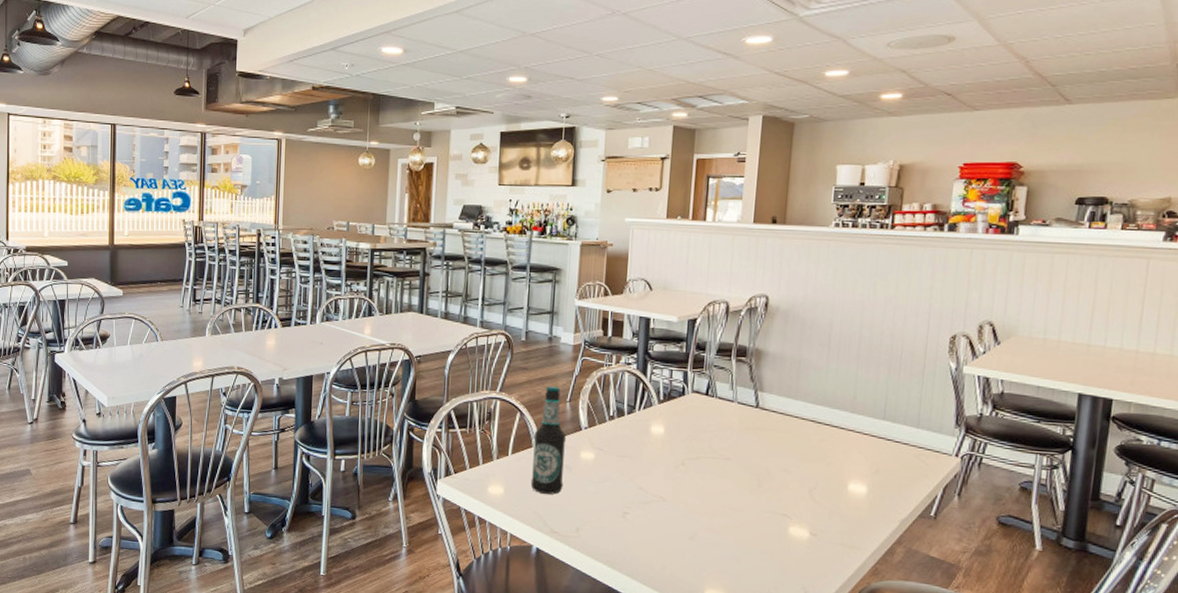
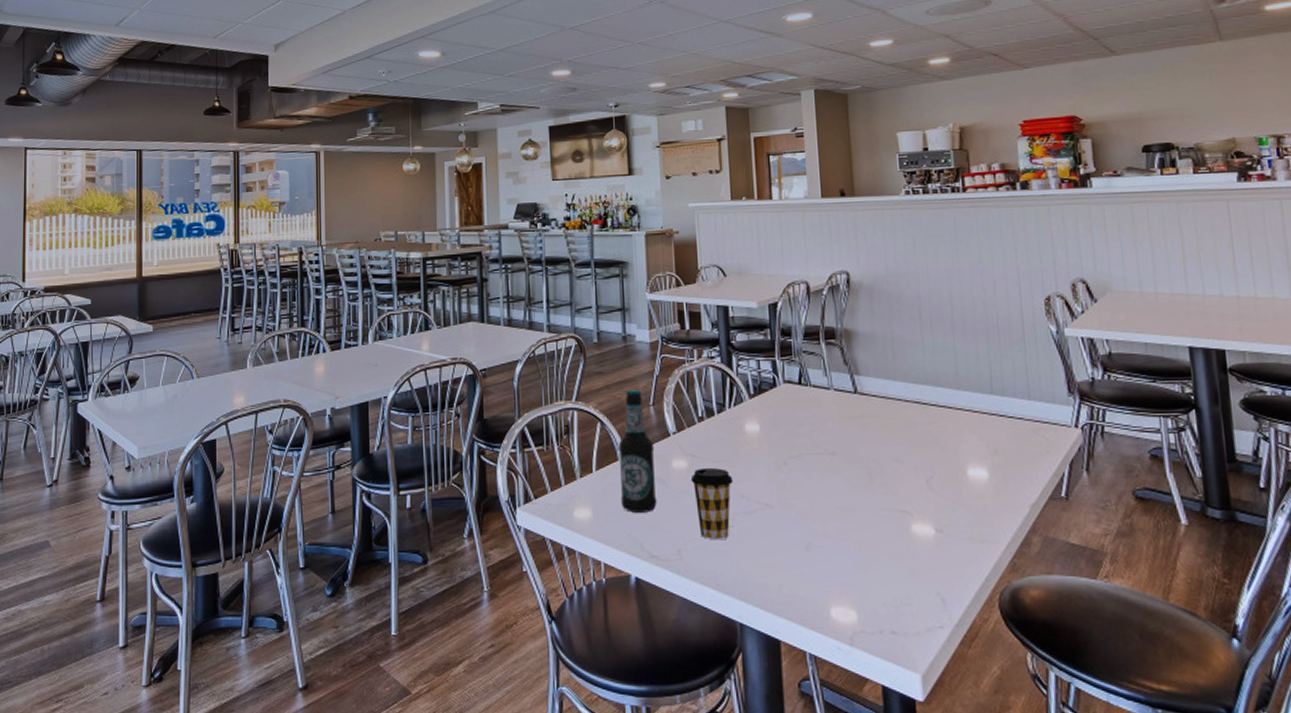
coffee cup: none [595,461,634,524] -> present [690,468,734,540]

